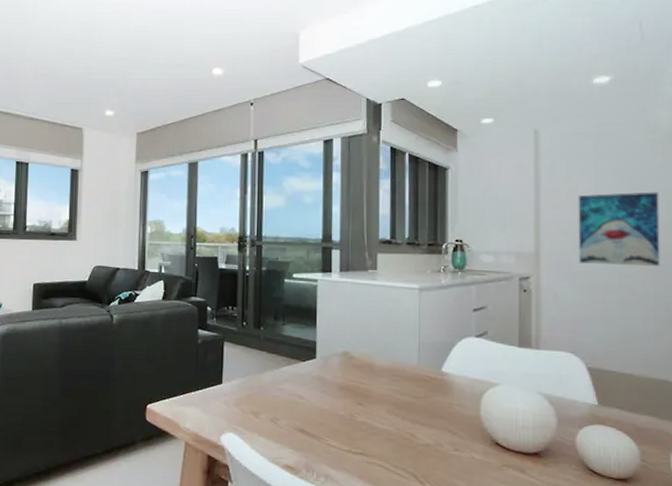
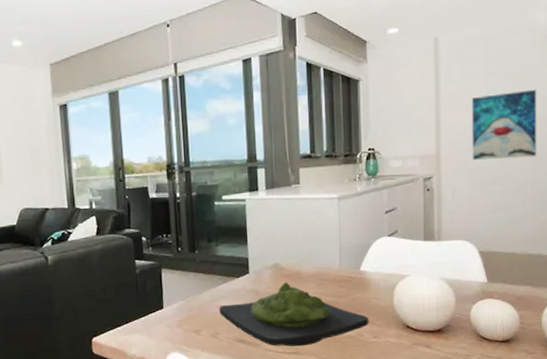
wasabi: none [281,373,450,448] -> present [219,282,369,347]

